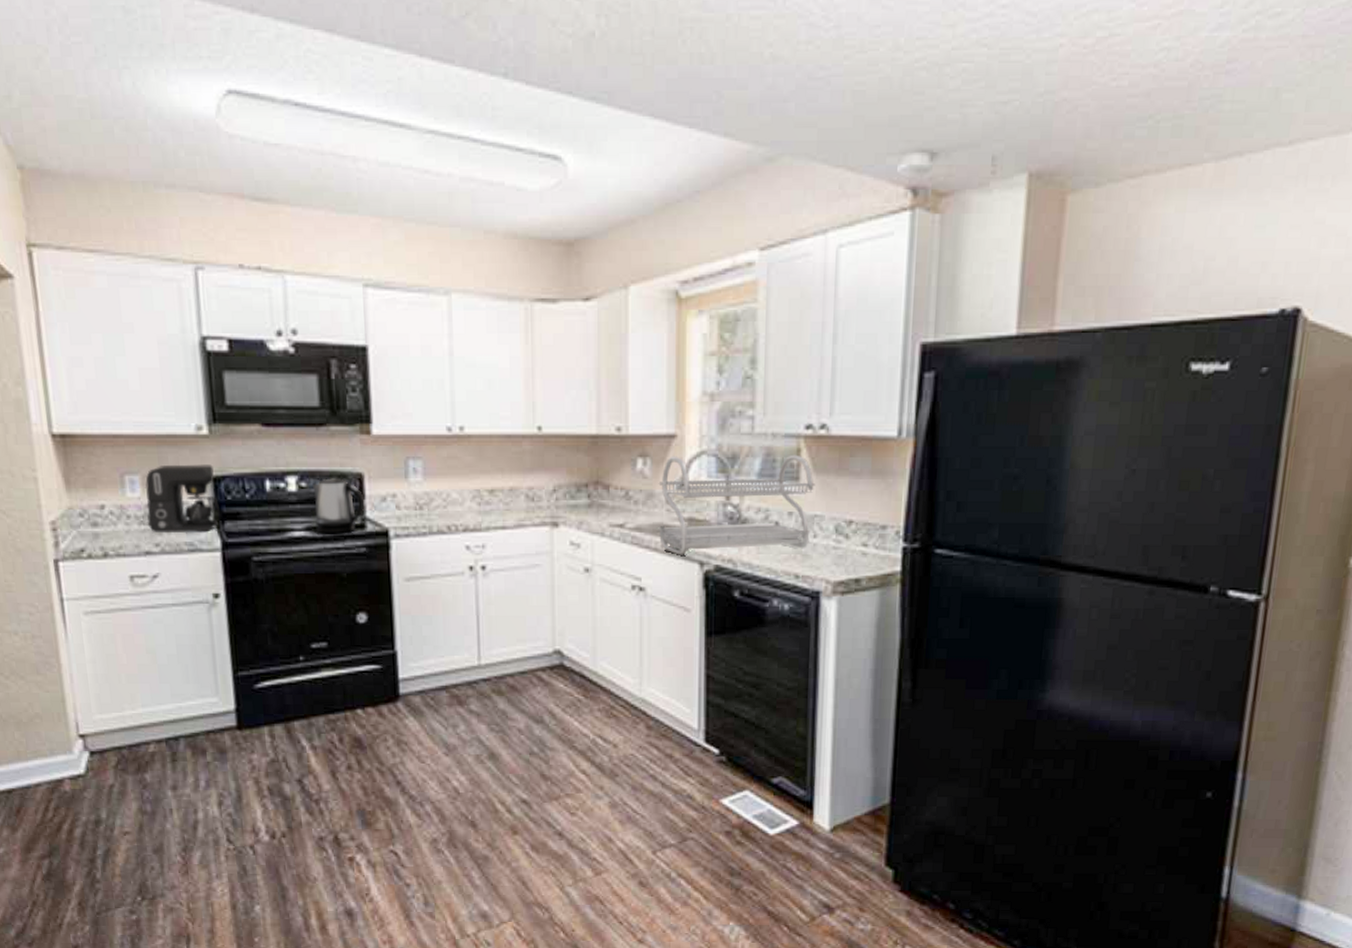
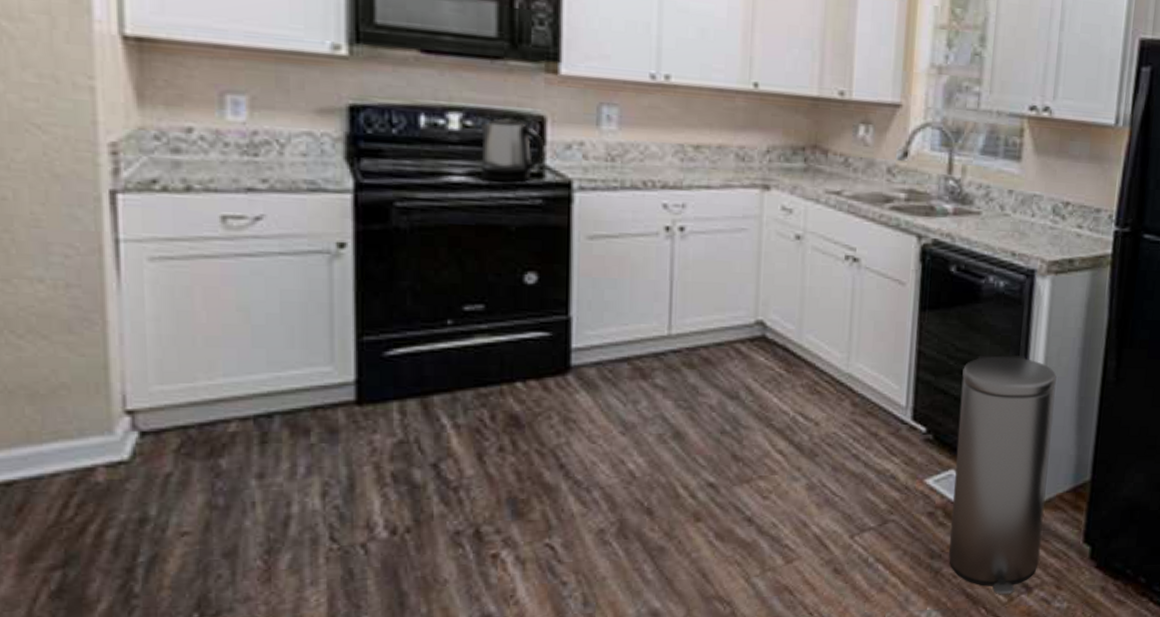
coffee maker: present [145,464,221,534] -> none [252,86,357,170]
dish rack: present [657,454,816,557] -> none [875,125,1037,229]
pedal bin: none [747,678,848,914] -> present [948,355,1057,595]

